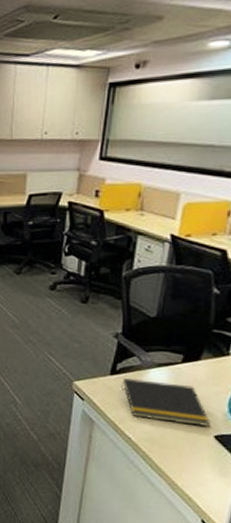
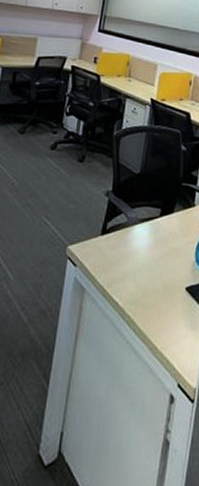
notepad: present [120,378,210,427] -> none [109,236,182,280]

